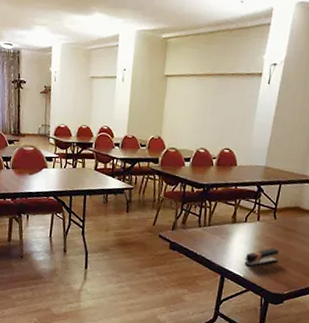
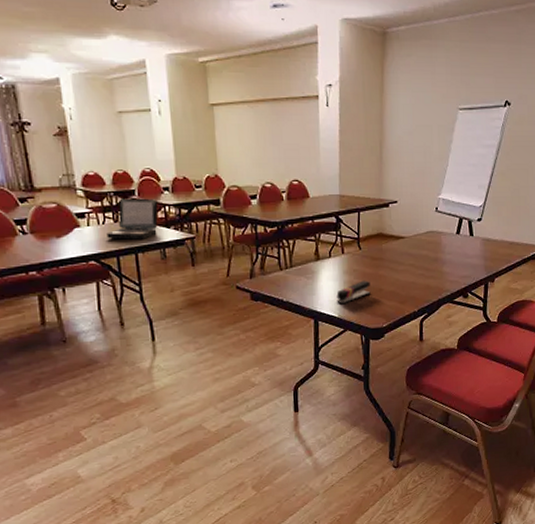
laptop: none [65,149,109,184] -> present [106,198,158,240]

